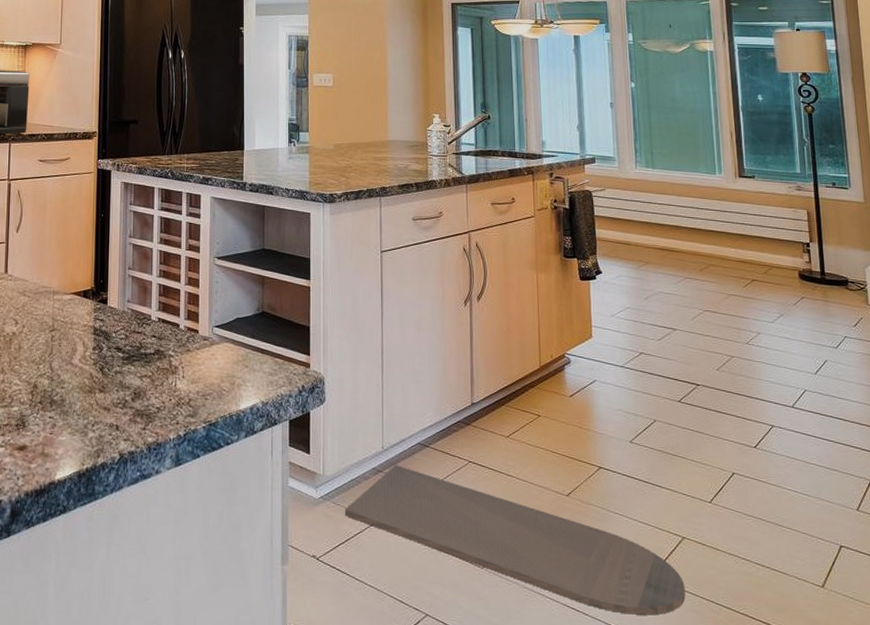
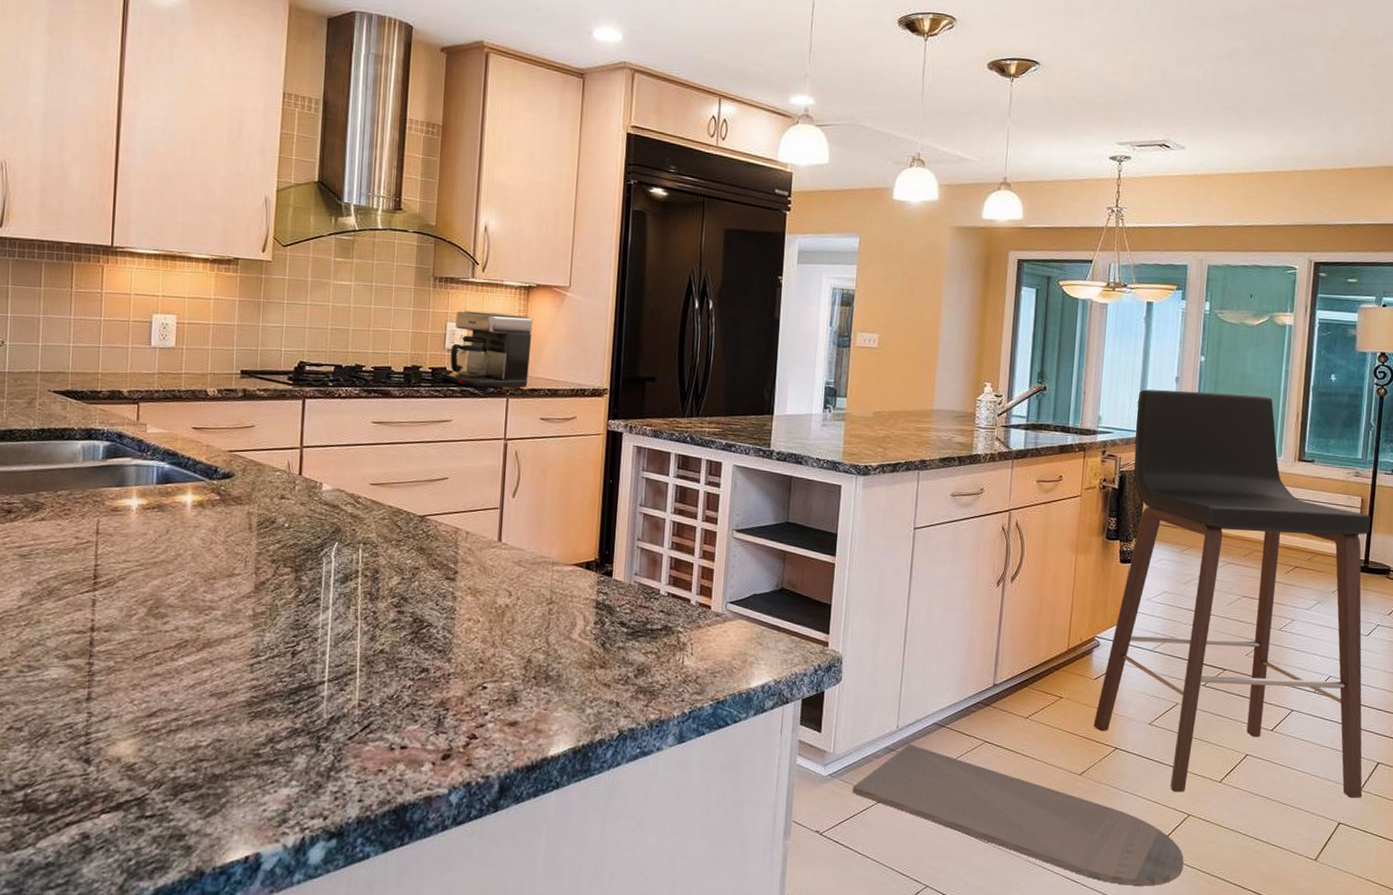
bar stool: none [574,114,860,519] -> present [1093,389,1370,798]

